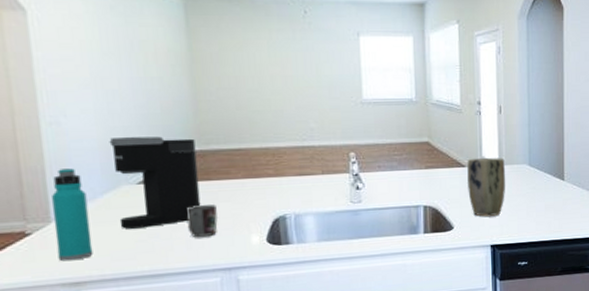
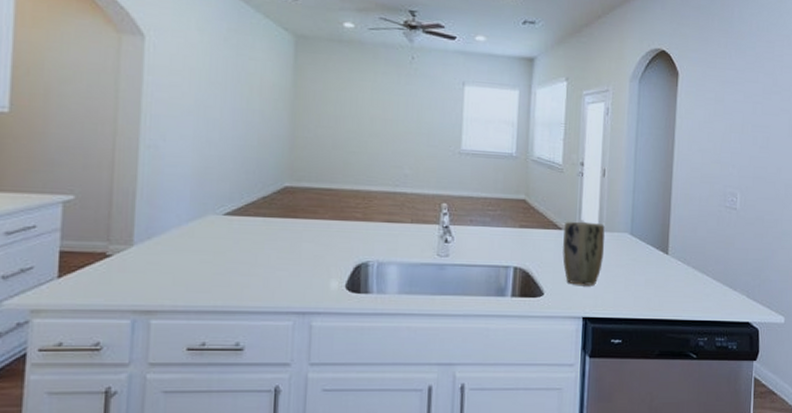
water bottle: present [52,168,93,261] -> none [134,192,172,288]
coffee maker: present [109,136,201,229] -> none [200,166,287,261]
mug: present [186,205,218,238] -> none [267,243,299,277]

